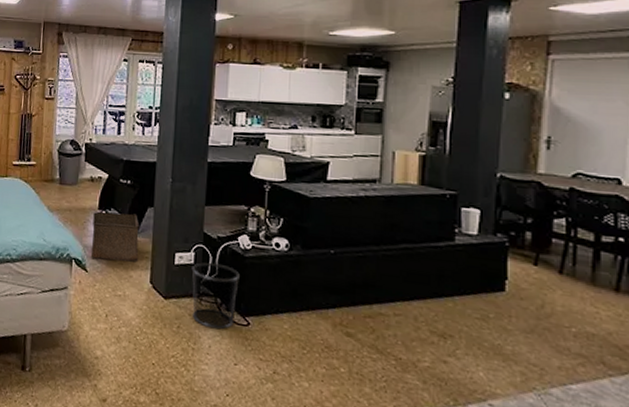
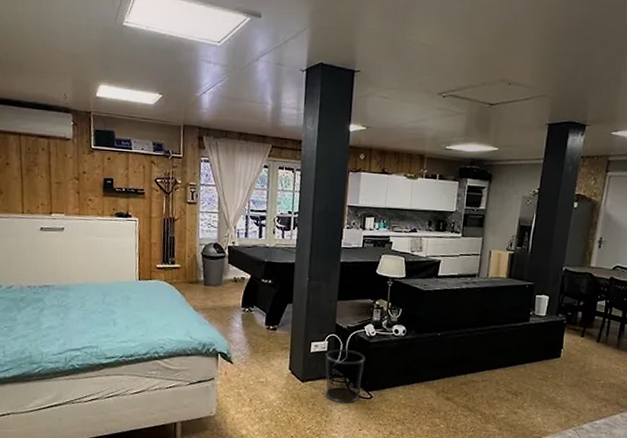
storage bin: present [90,211,140,263] -> none [235,309,280,353]

